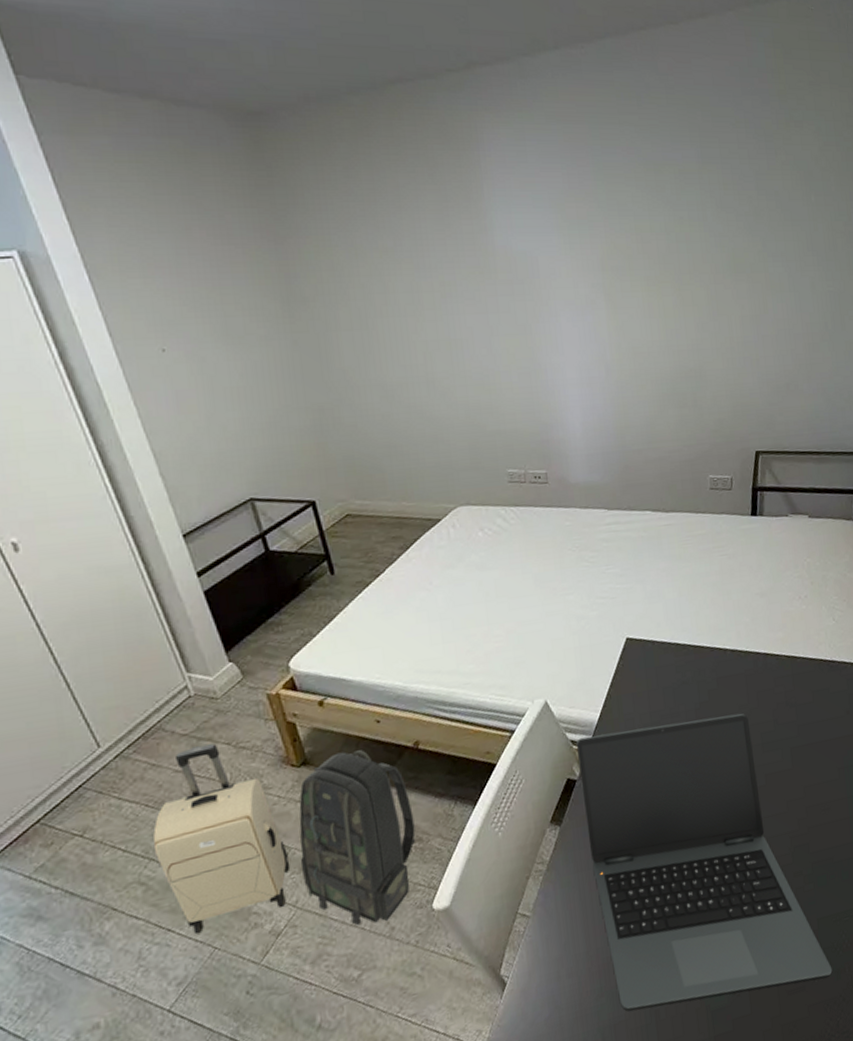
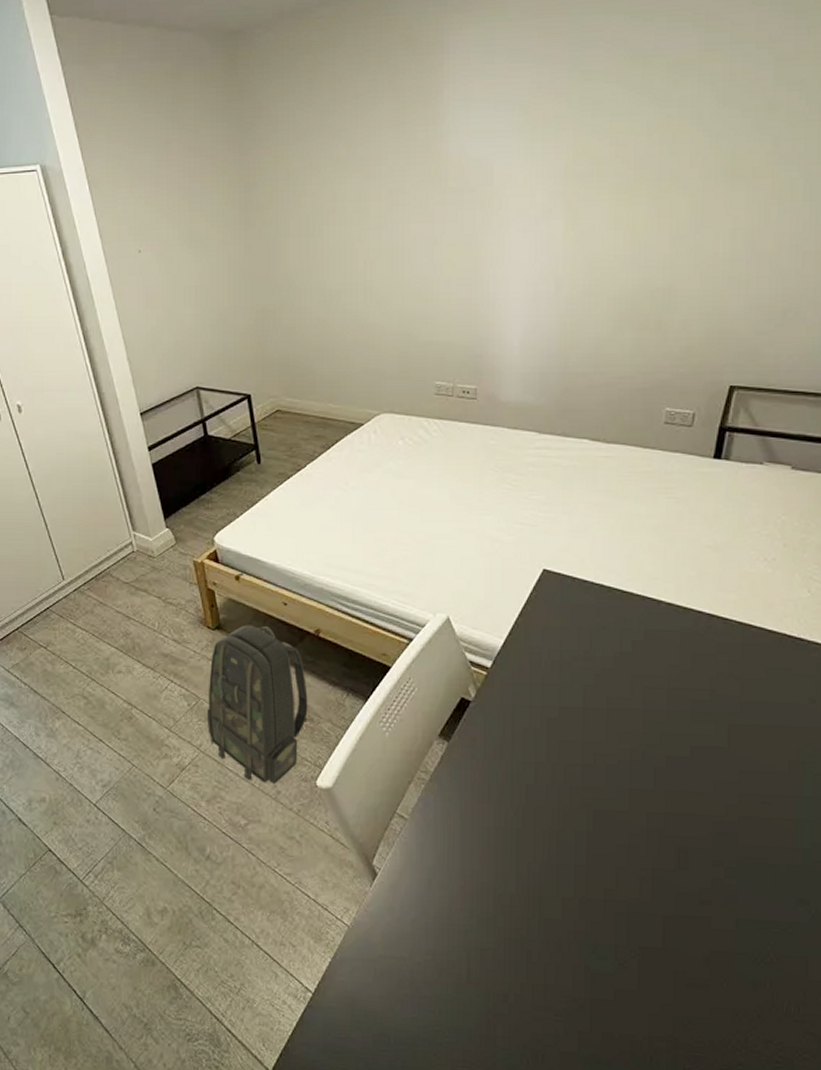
suitcase: present [153,743,291,935] -> none [95,595,198,750]
laptop: present [575,713,833,1012] -> none [474,660,748,985]

